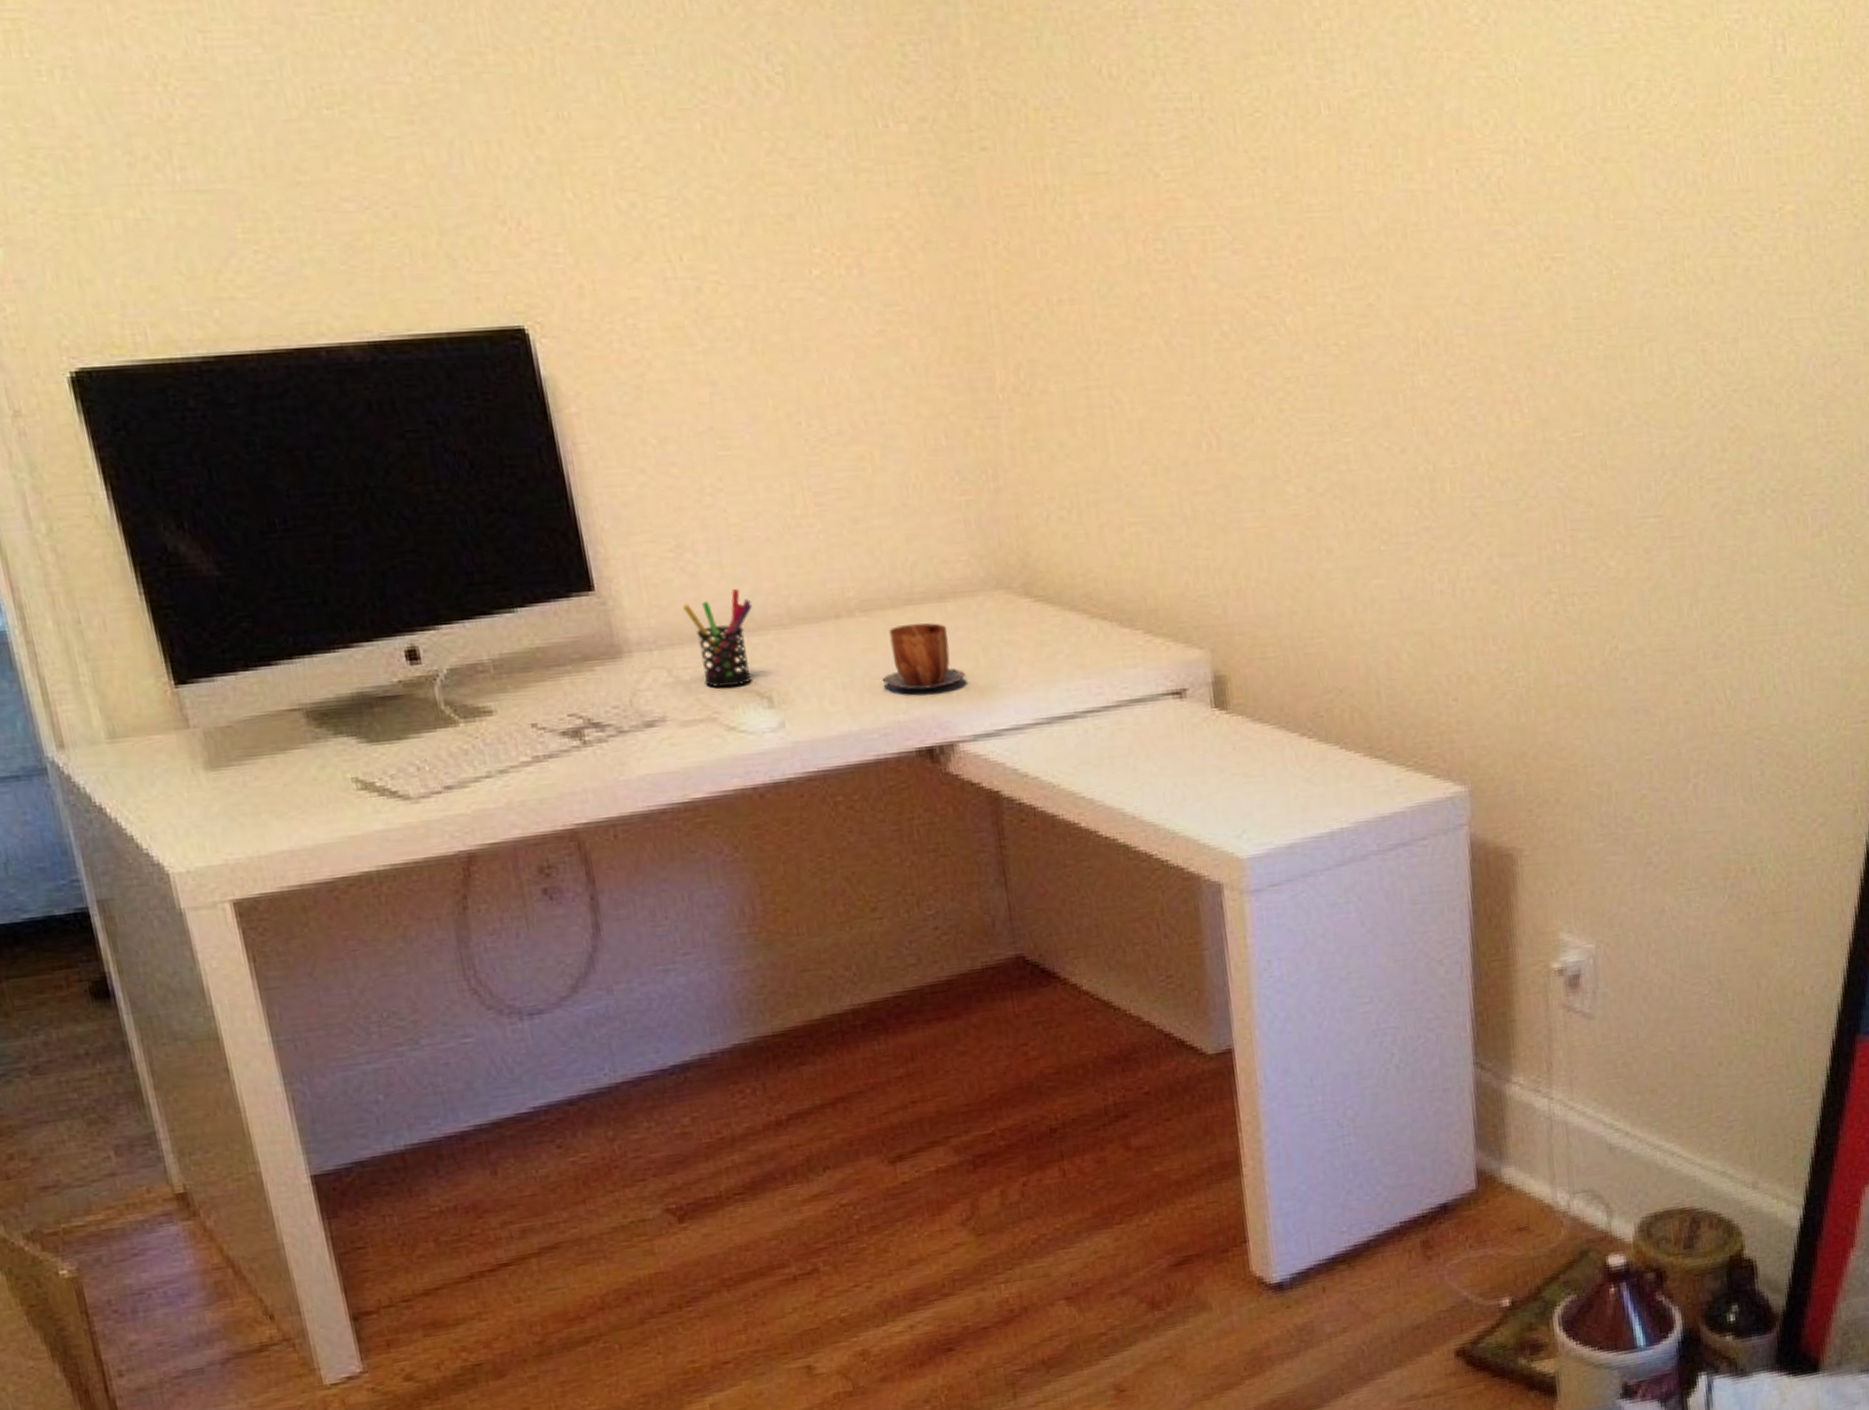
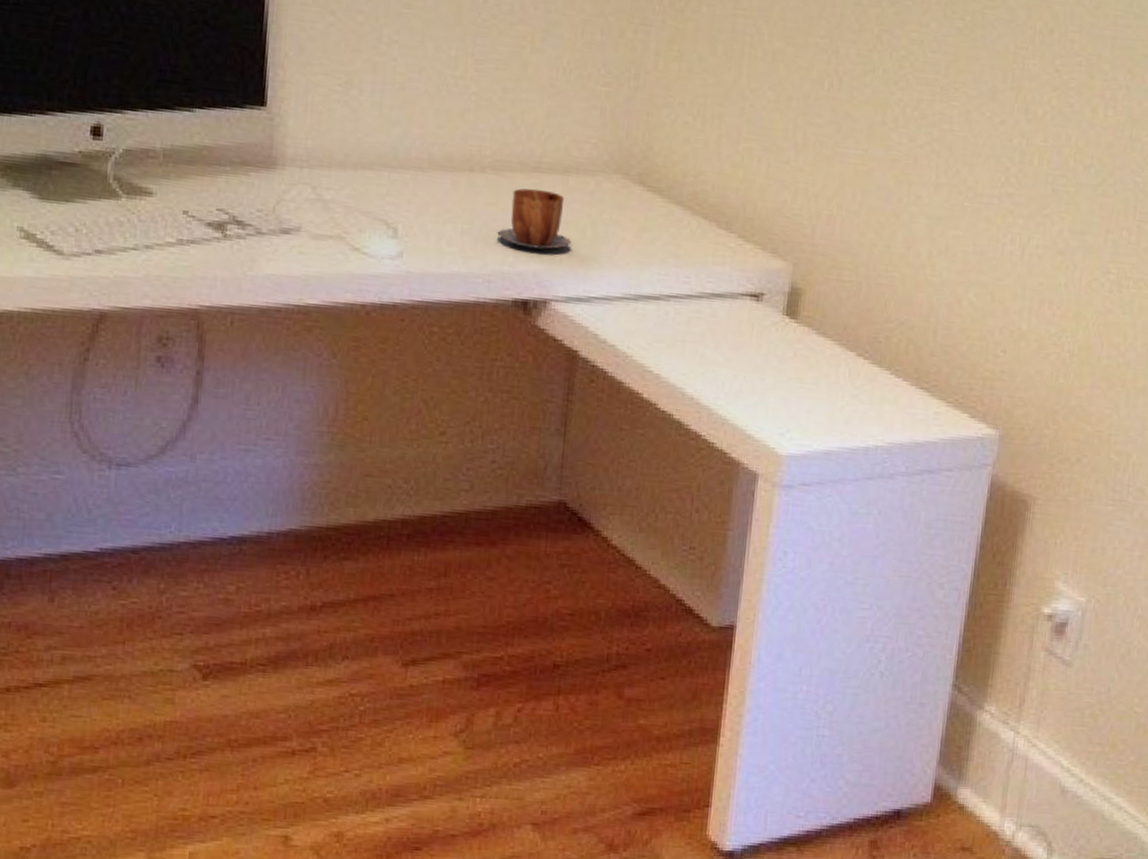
pen holder: present [683,589,753,687] -> none [339,129,400,213]

